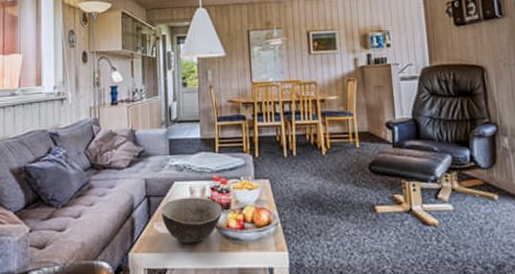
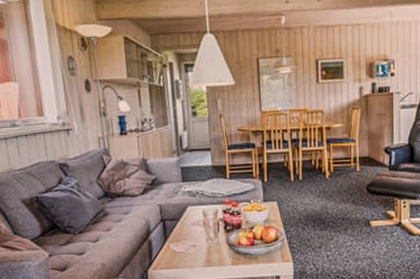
bowl: present [161,197,223,243] -> none [176,219,234,260]

